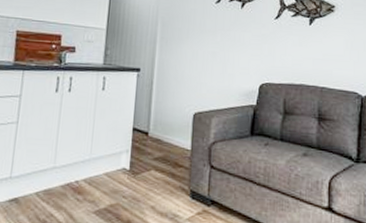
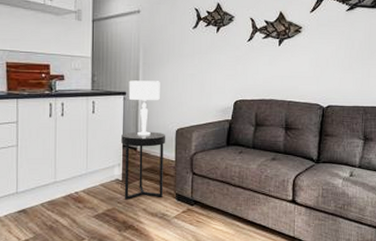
side table: none [130,113,182,194] -> present [121,131,166,200]
table lamp: none [142,56,178,119] -> present [128,80,160,136]

